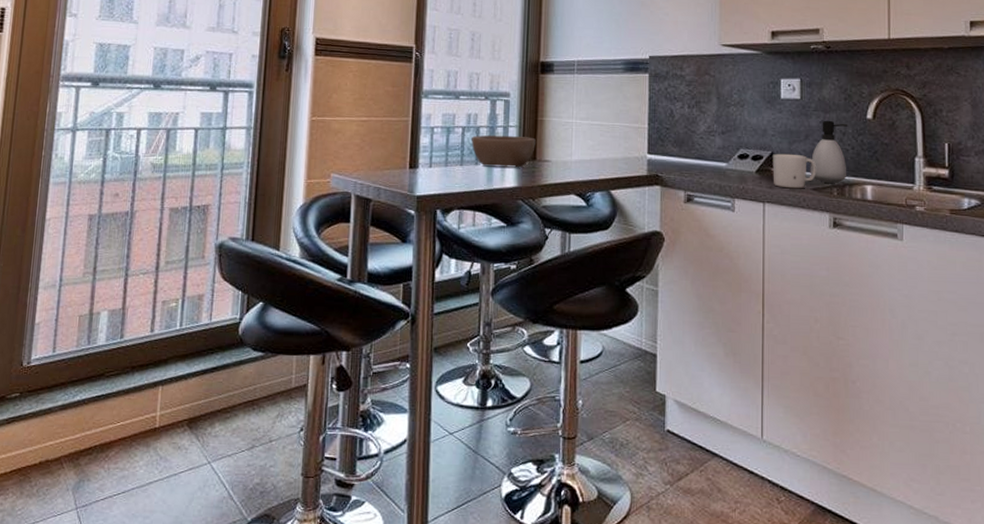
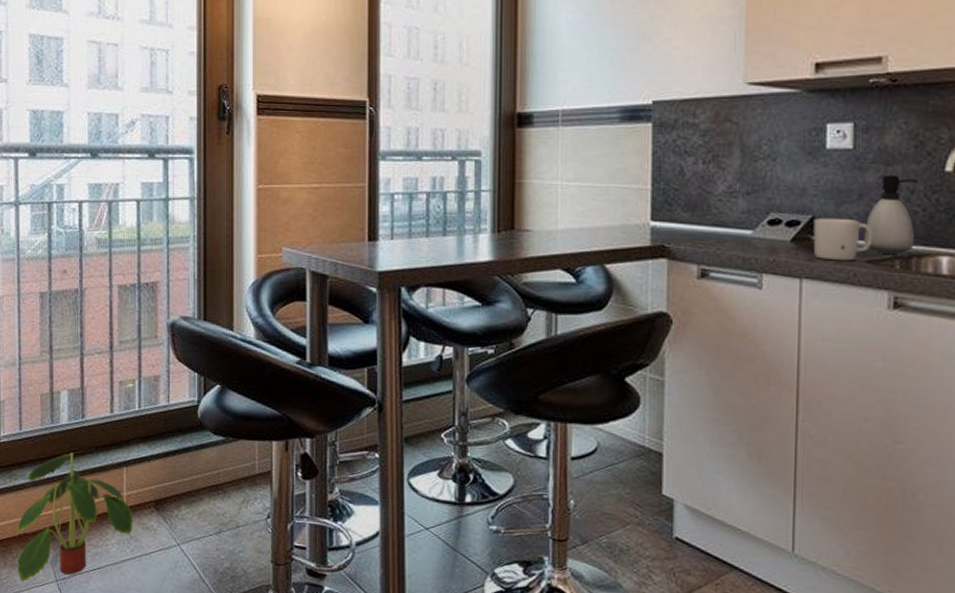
plant: none [33,373,165,512] -> present [16,452,133,582]
bowl: present [471,134,536,168] -> none [438,201,513,239]

